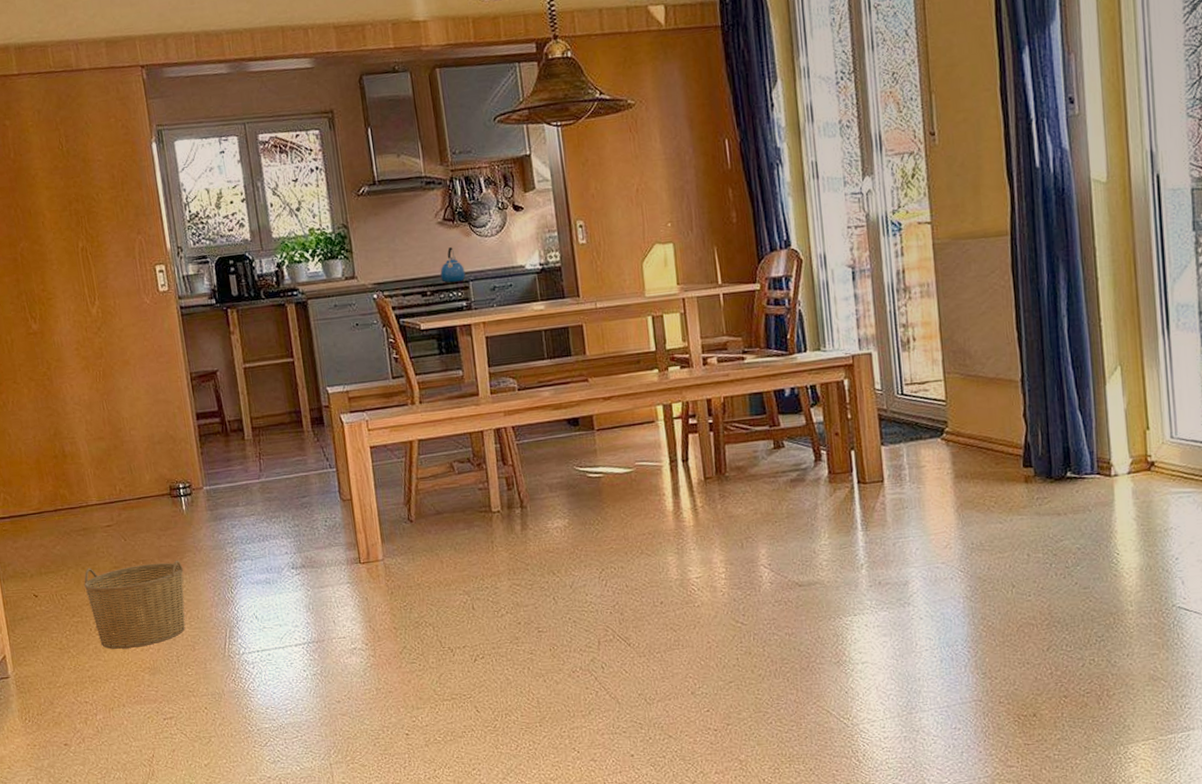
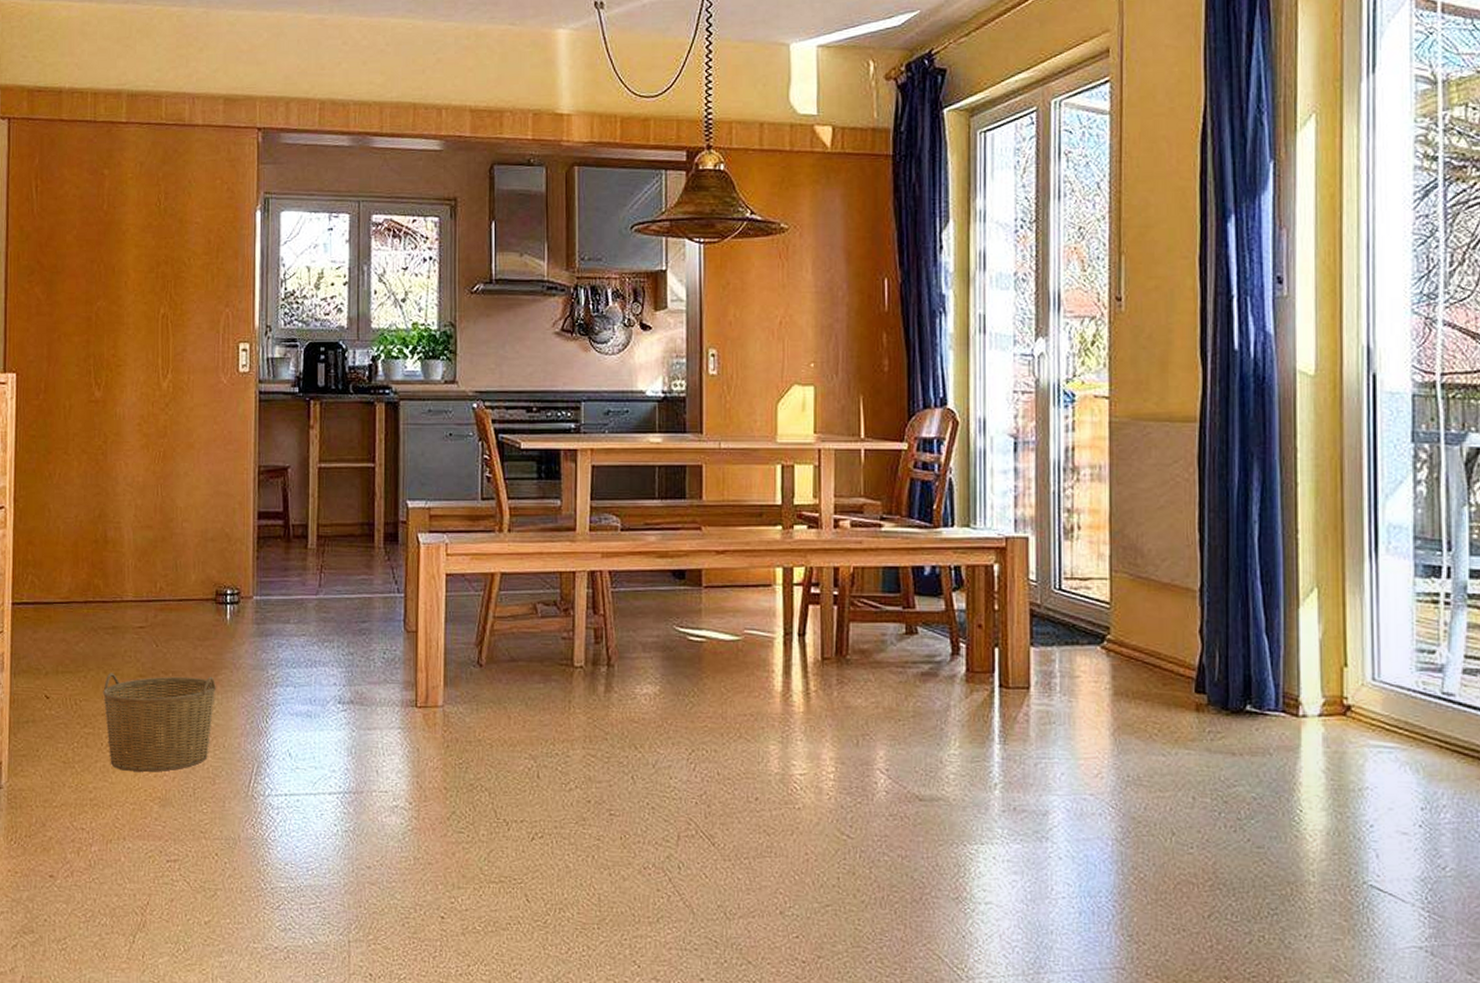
kettle: present [440,247,466,283] -> none [550,361,578,401]

